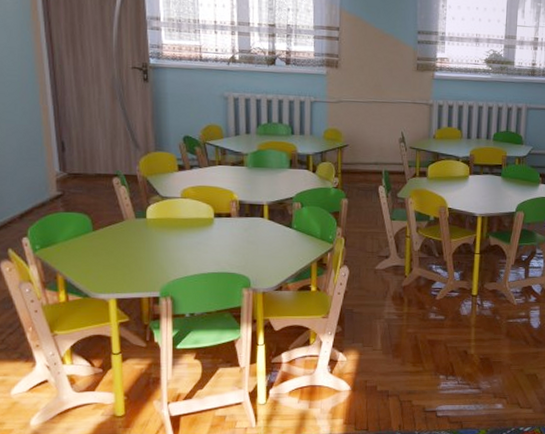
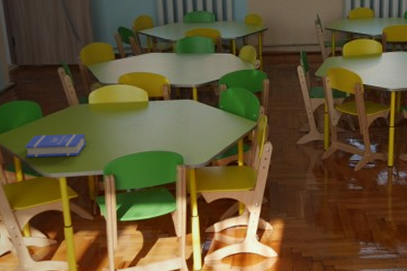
book: none [70,250,142,276] -> present [25,134,86,158]

